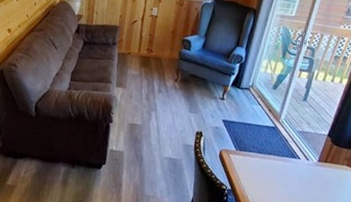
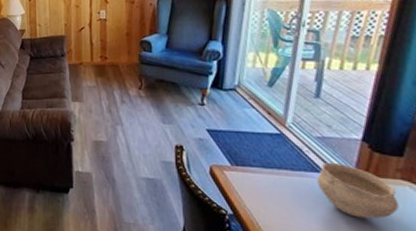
bowl: none [293,151,342,194] -> present [317,162,399,219]

